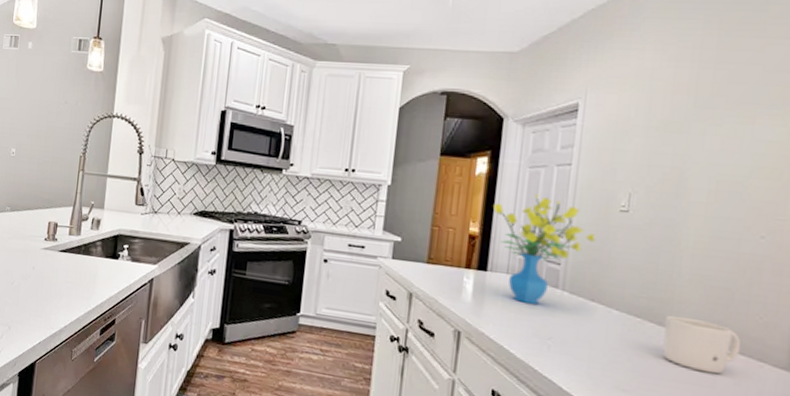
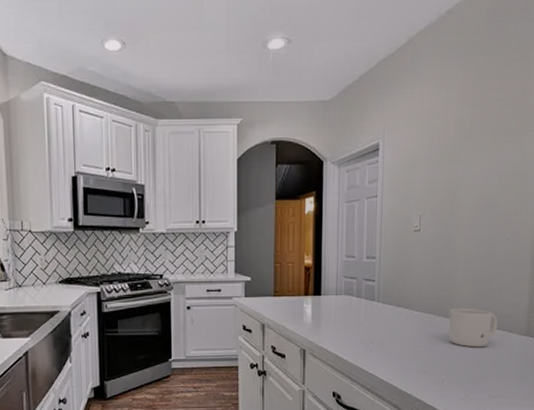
bouquet: present [493,194,596,304] -> none [322,224,399,317]

